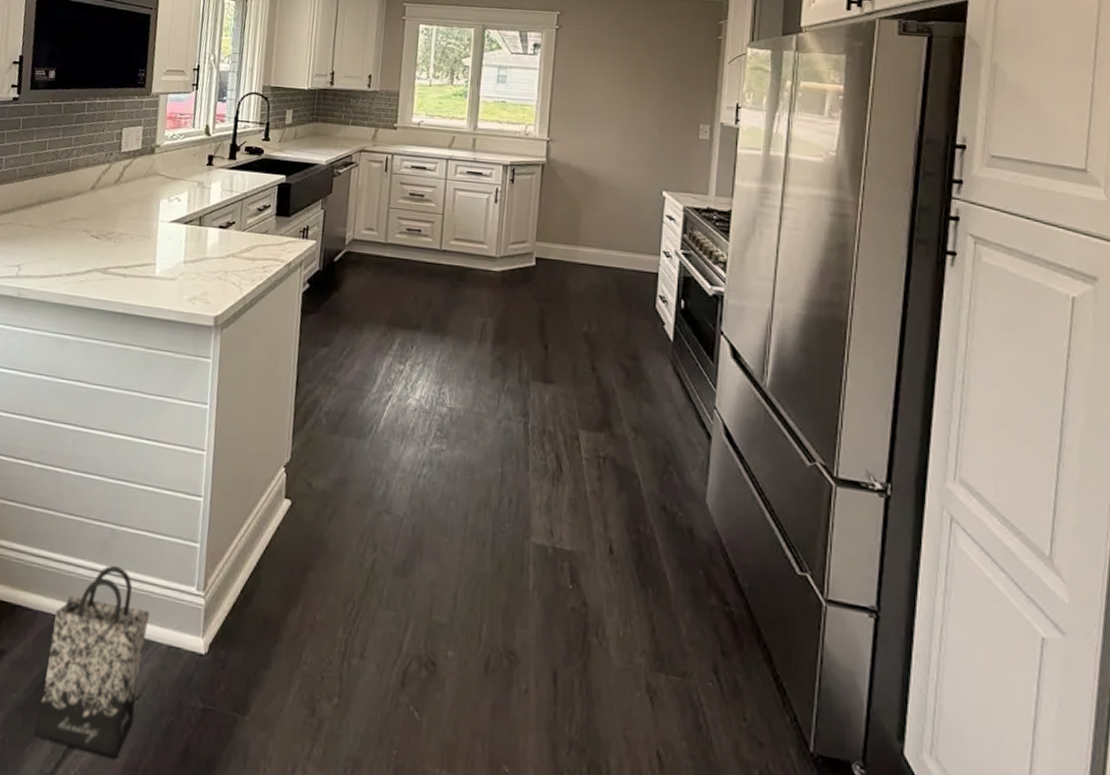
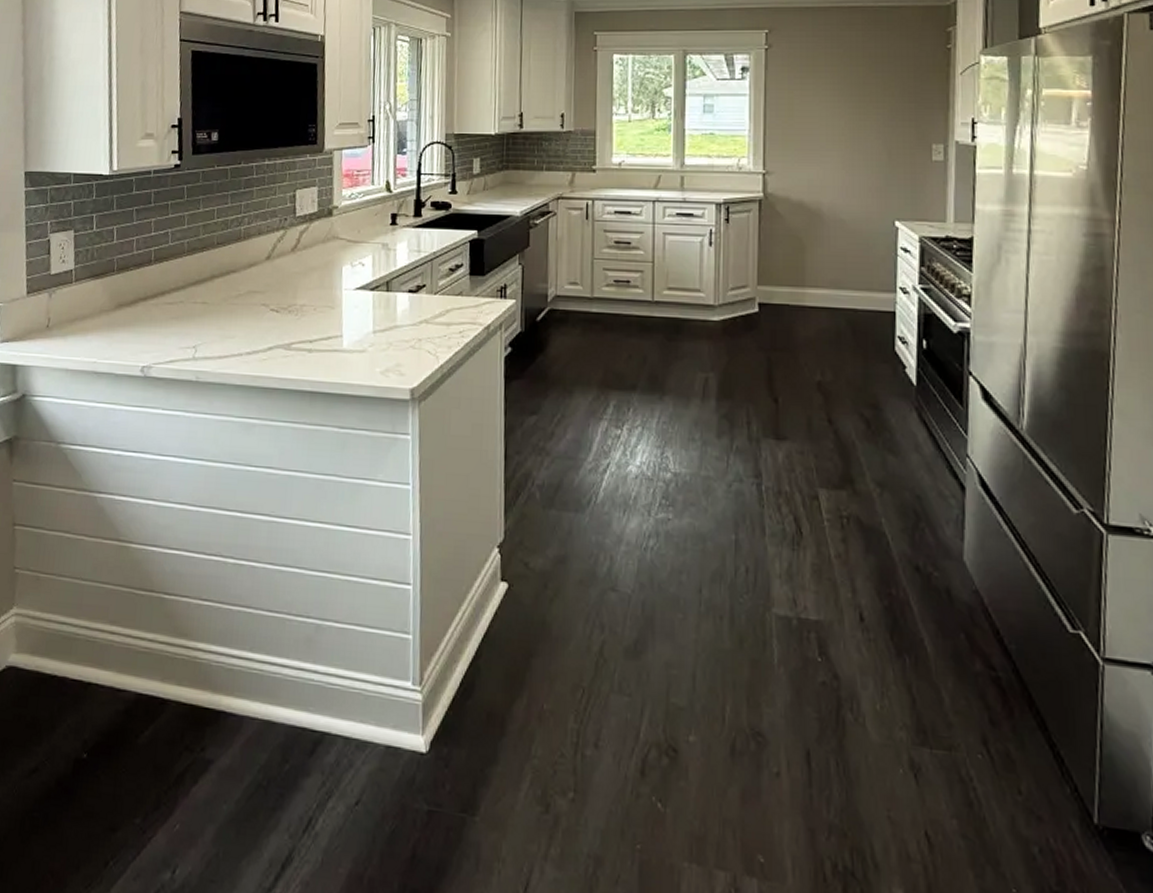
shopping bag: present [33,565,150,759] -> none [248,663,363,869]

